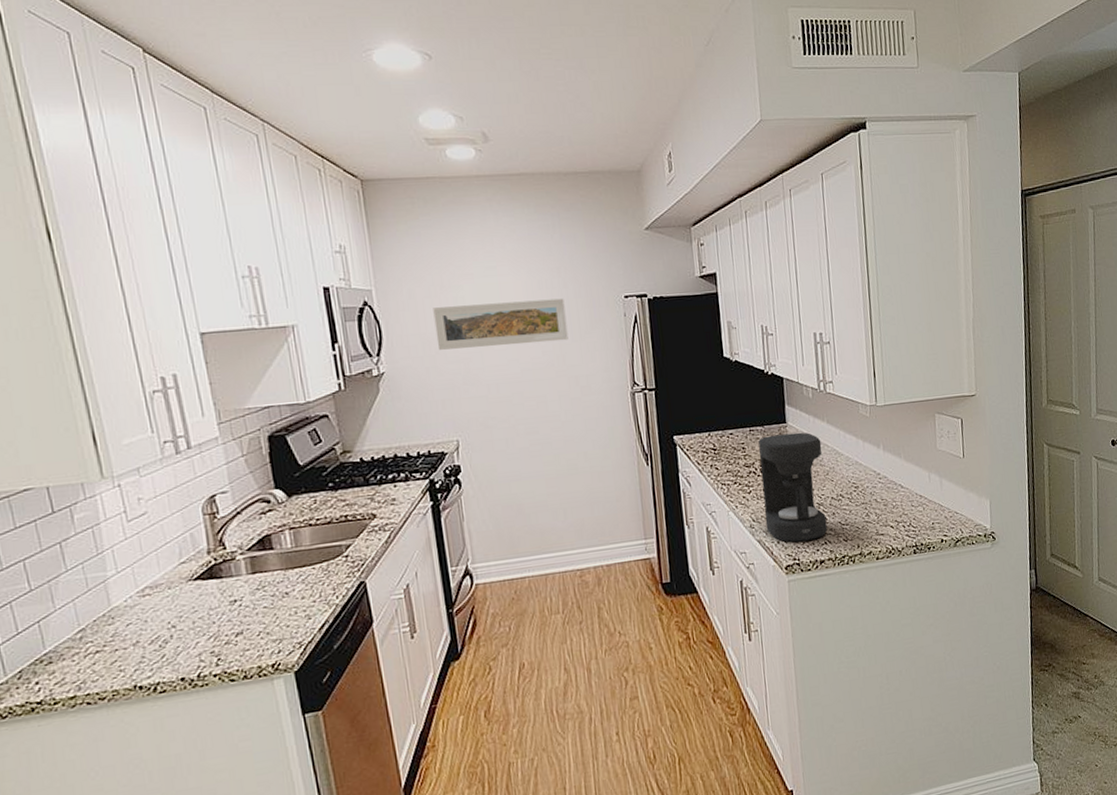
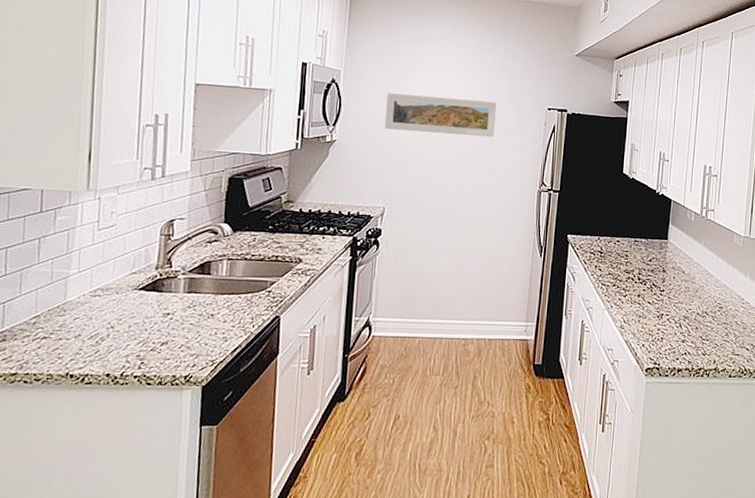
coffee maker: present [758,432,828,542] -> none [634,248,696,349]

